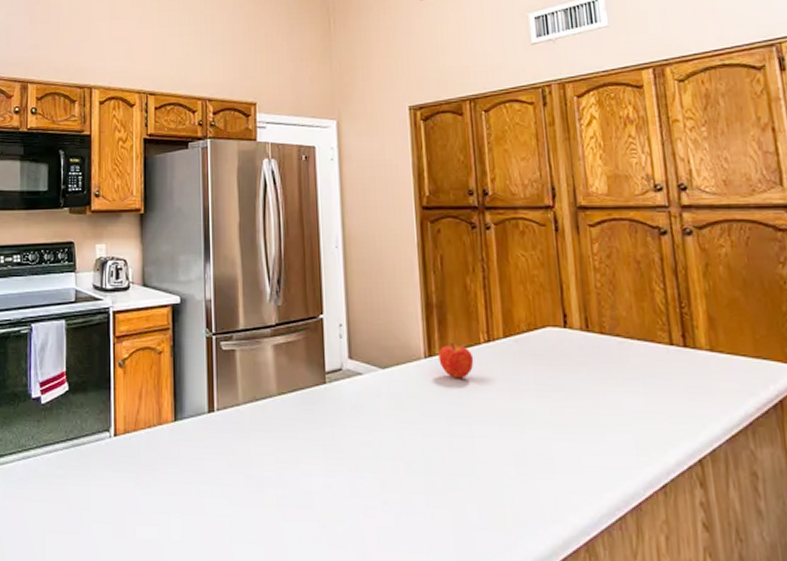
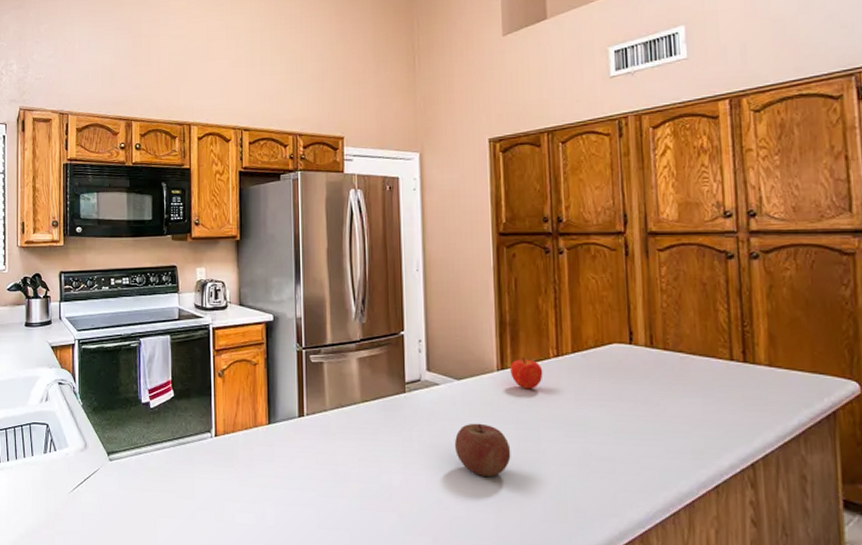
apple: none [381,417,443,479] -> present [455,423,511,477]

